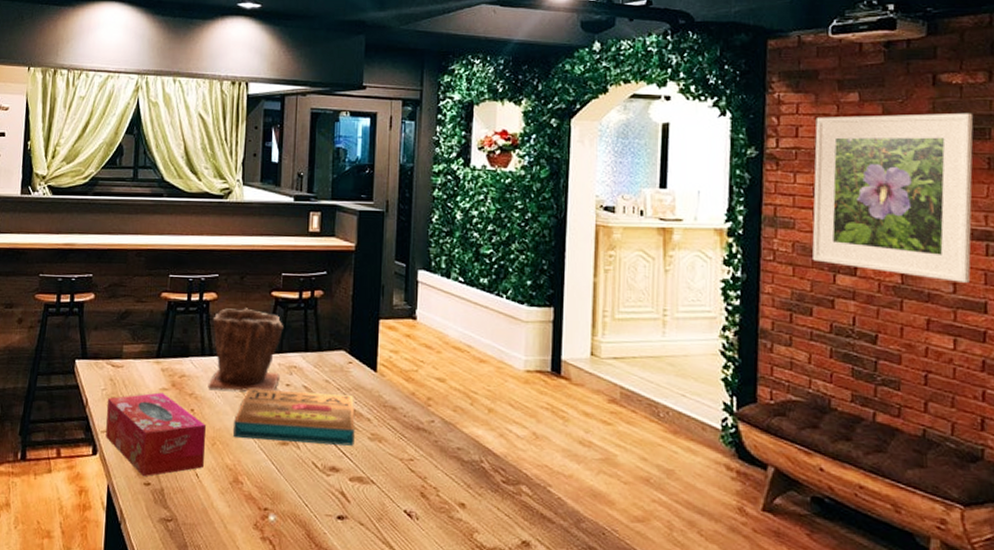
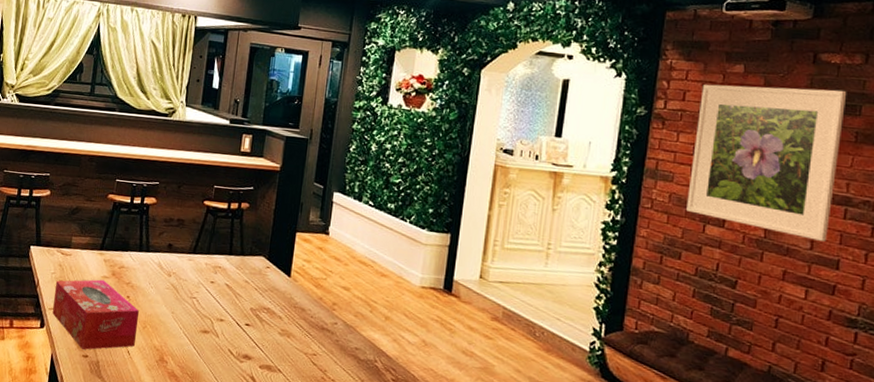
plant pot: present [207,308,283,392] -> none [143,212,212,287]
pizza box: present [233,389,355,446] -> none [162,282,269,339]

